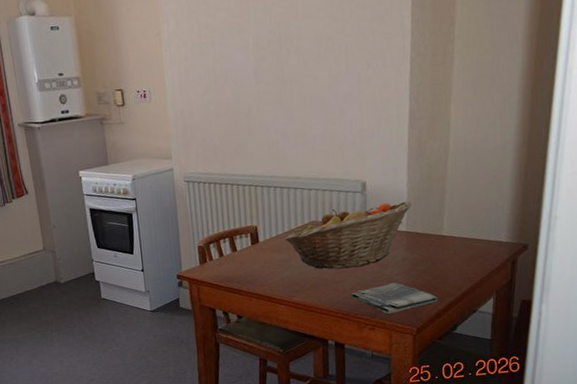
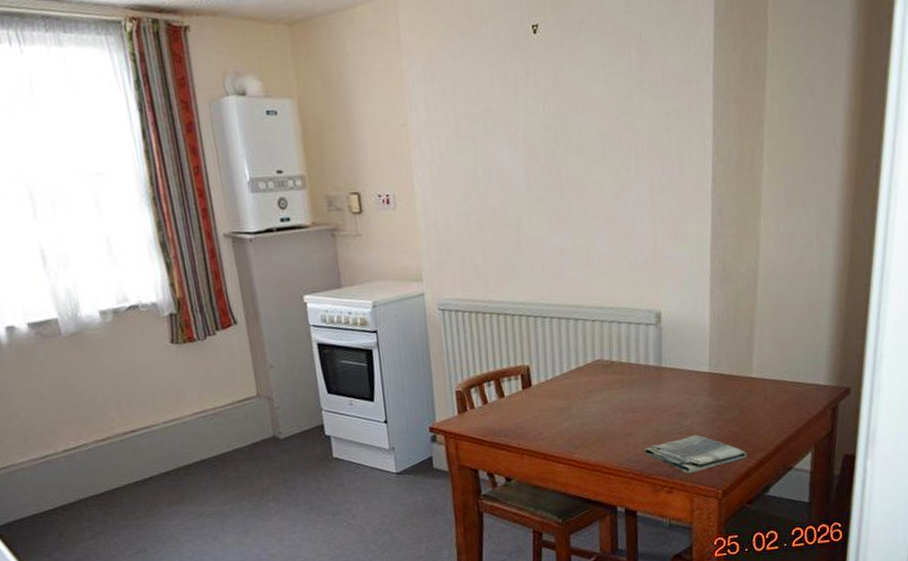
fruit basket: present [285,201,412,270] -> none [563,335,716,419]

